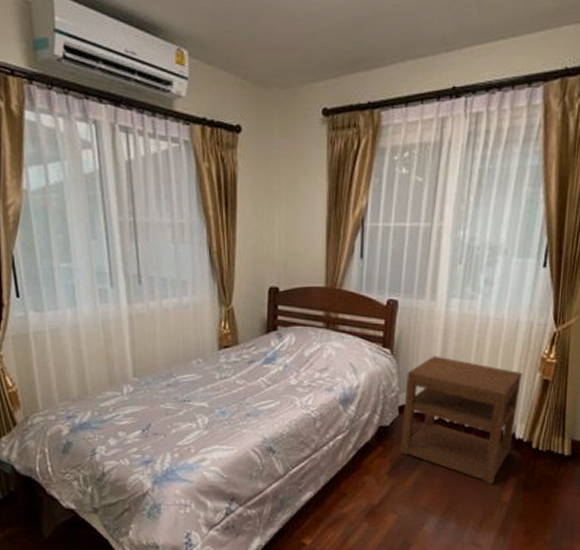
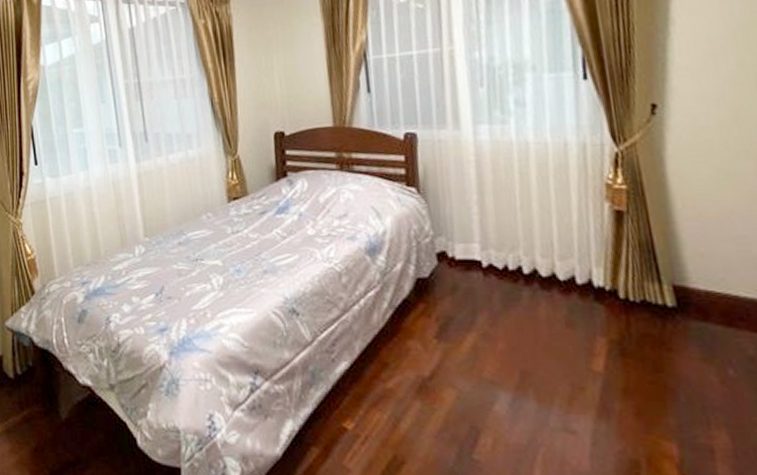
nightstand: present [401,355,522,484] -> none [440,191,591,348]

